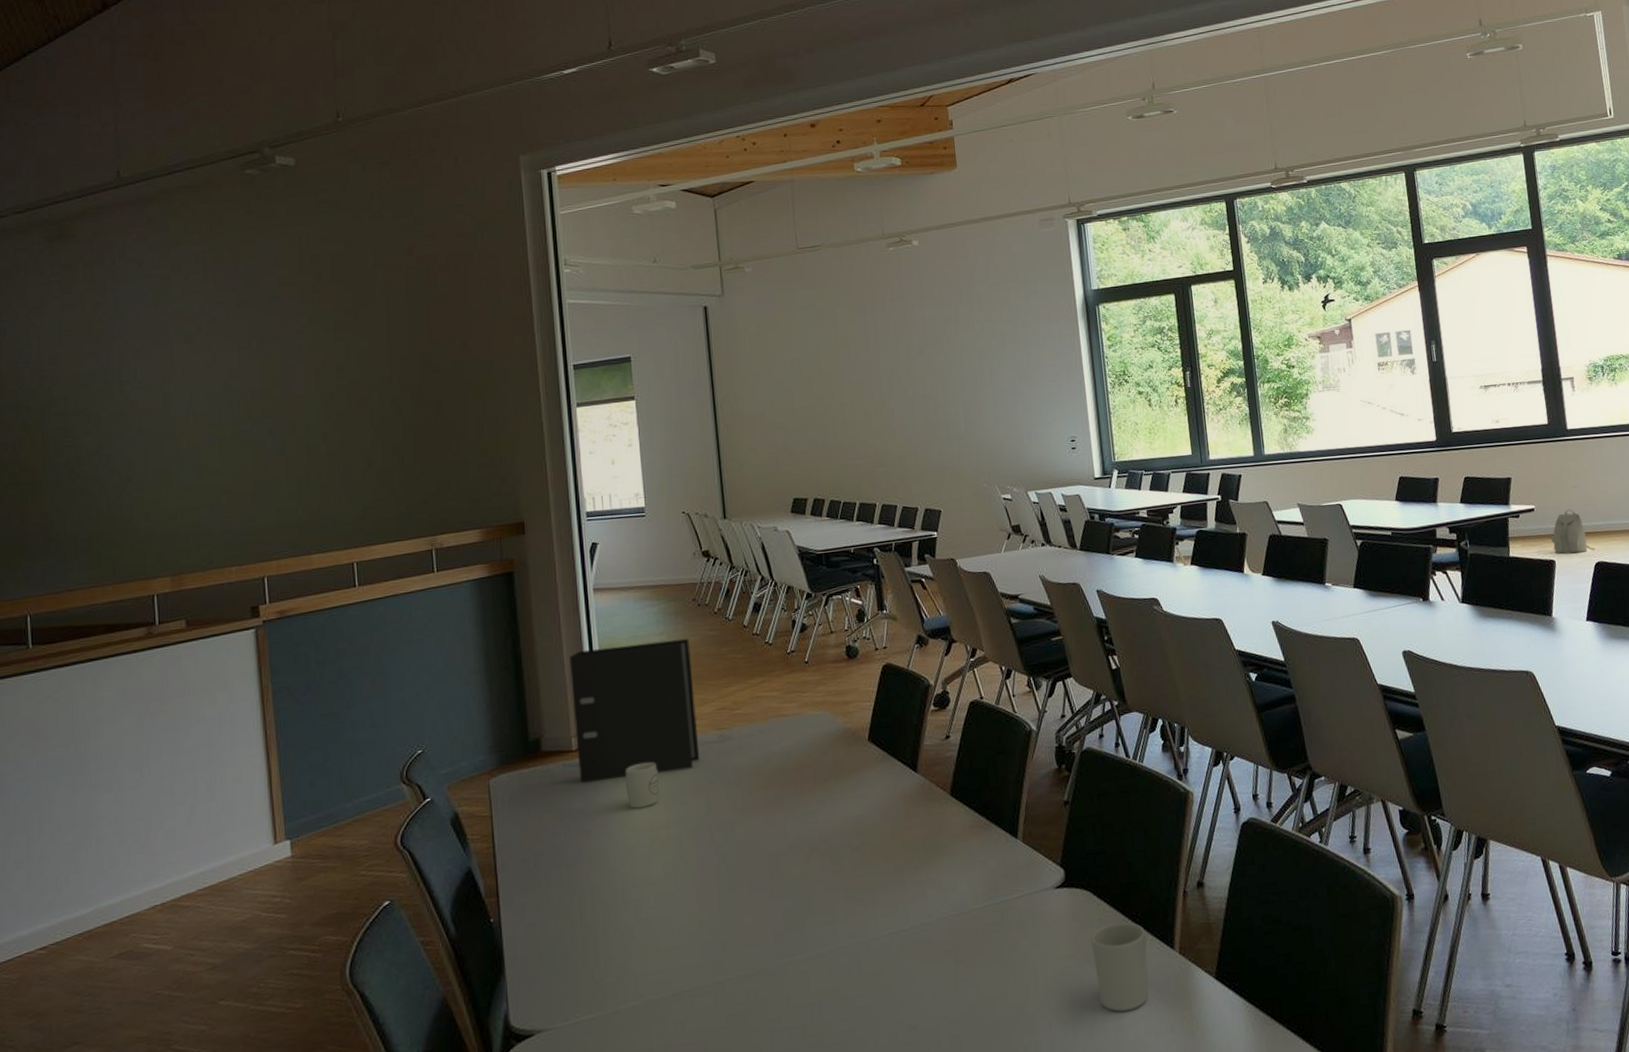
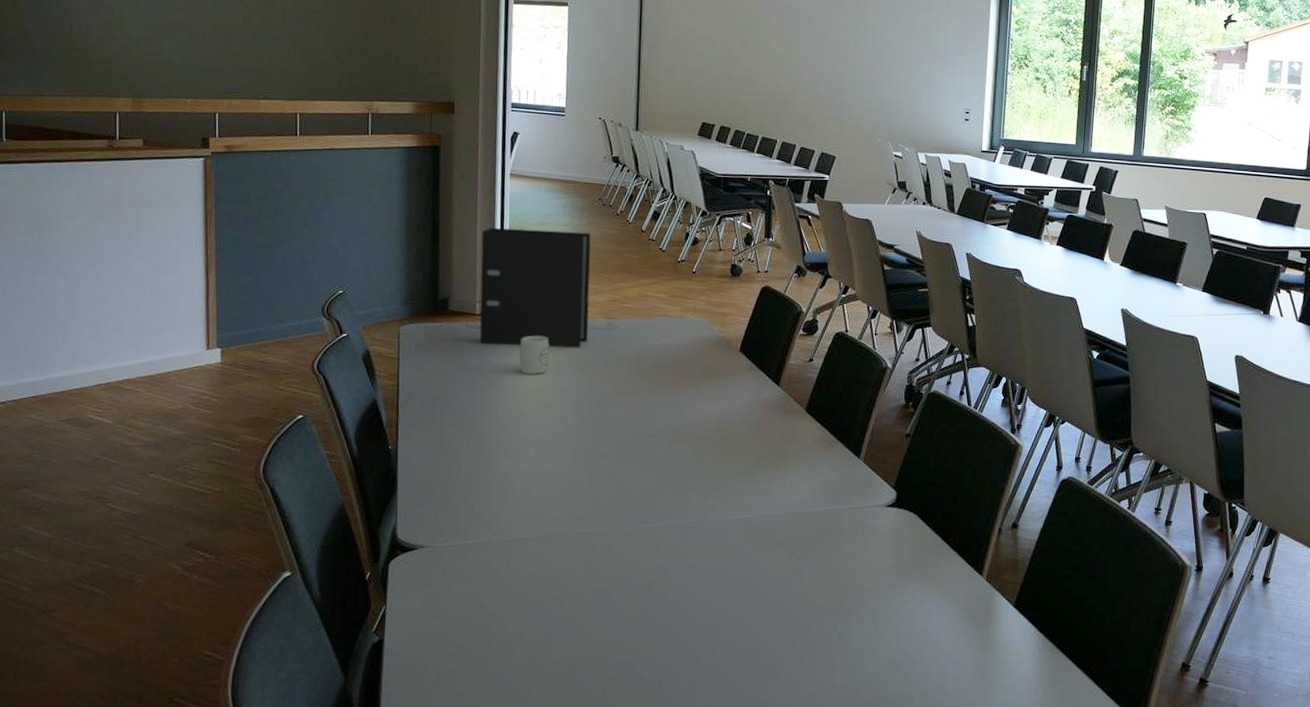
mug: present [1090,922,1149,1012] -> none [910,545,959,619]

